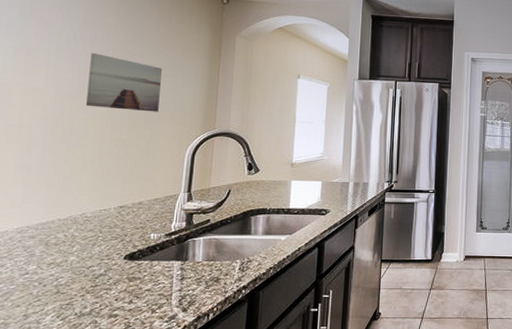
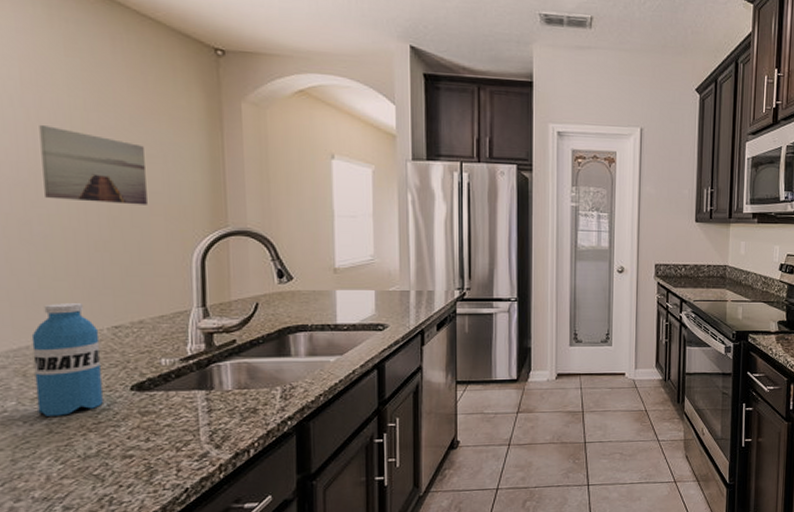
water bottle: none [51,187,108,279] -> present [31,303,103,416]

